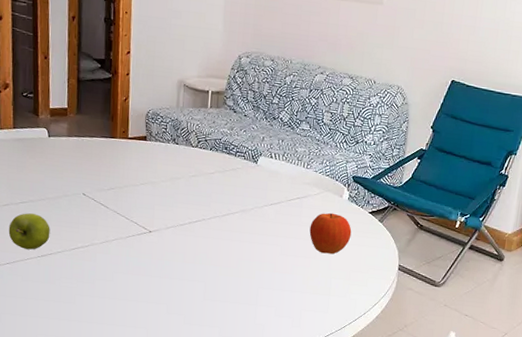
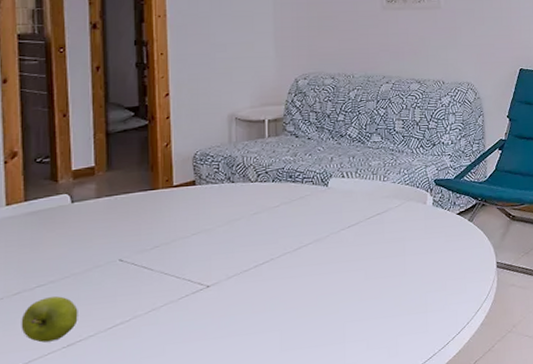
fruit: present [309,212,352,254] -> none [395,222,441,268]

